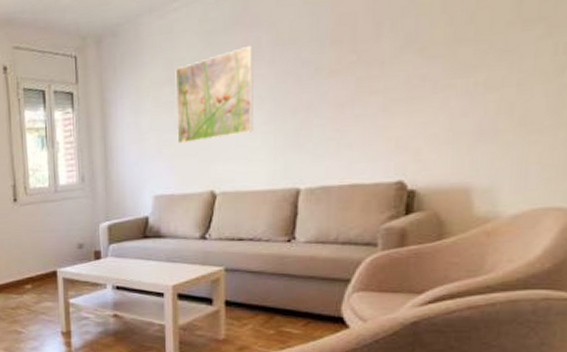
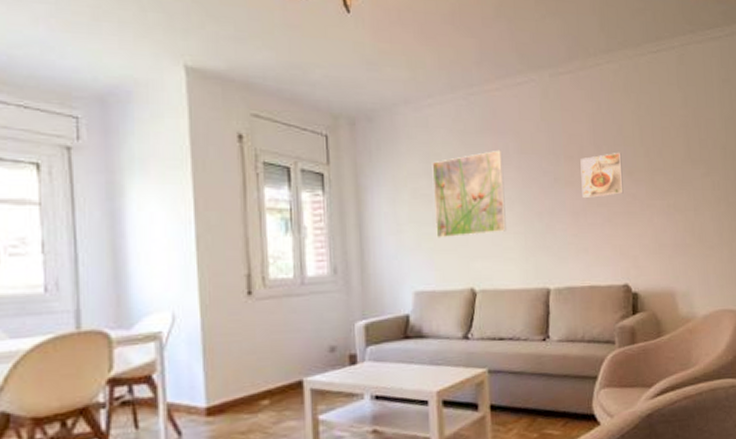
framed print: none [350,25,411,88] -> present [580,152,624,199]

